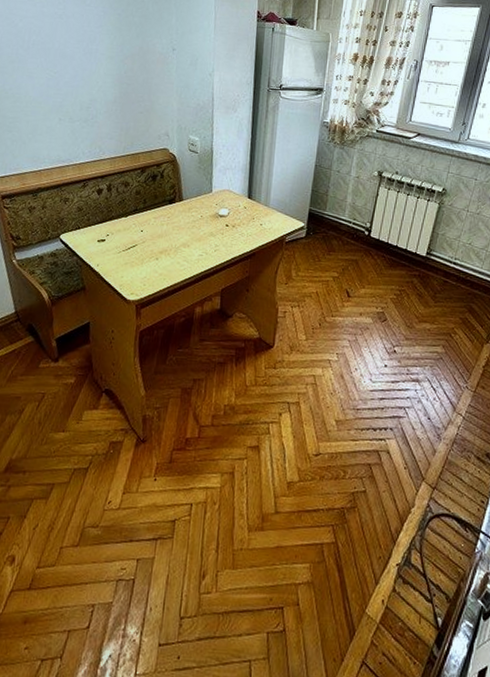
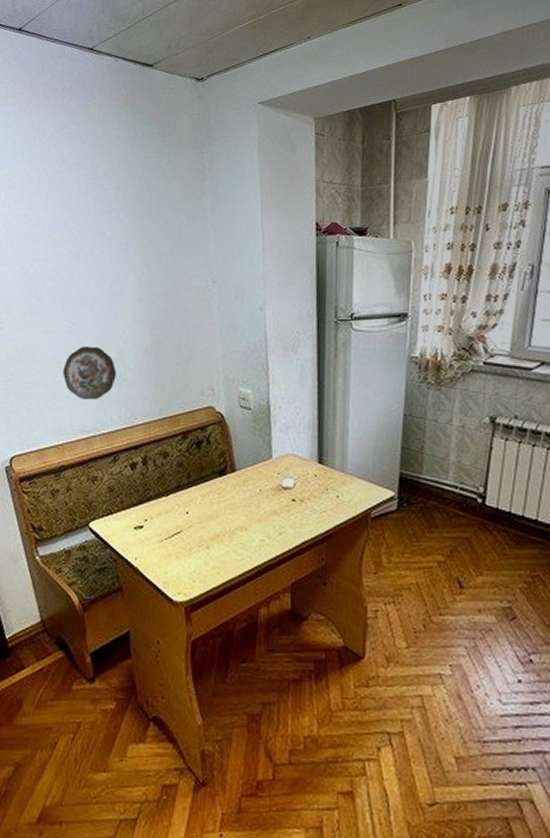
decorative plate: none [43,92,89,137] -> present [62,346,117,400]

